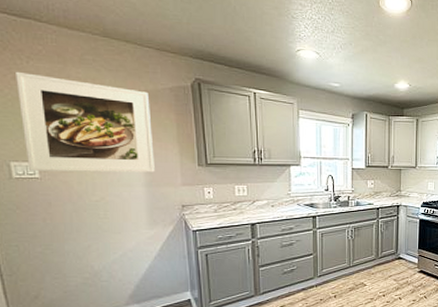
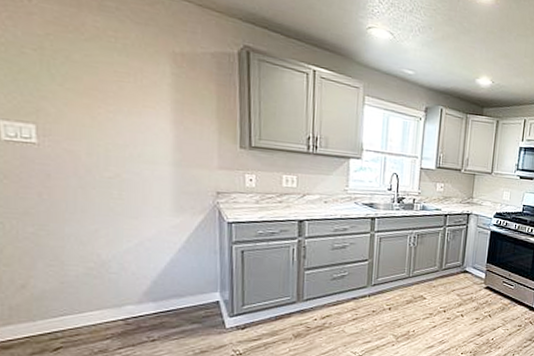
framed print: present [16,71,155,173] -> none [13,9,187,151]

